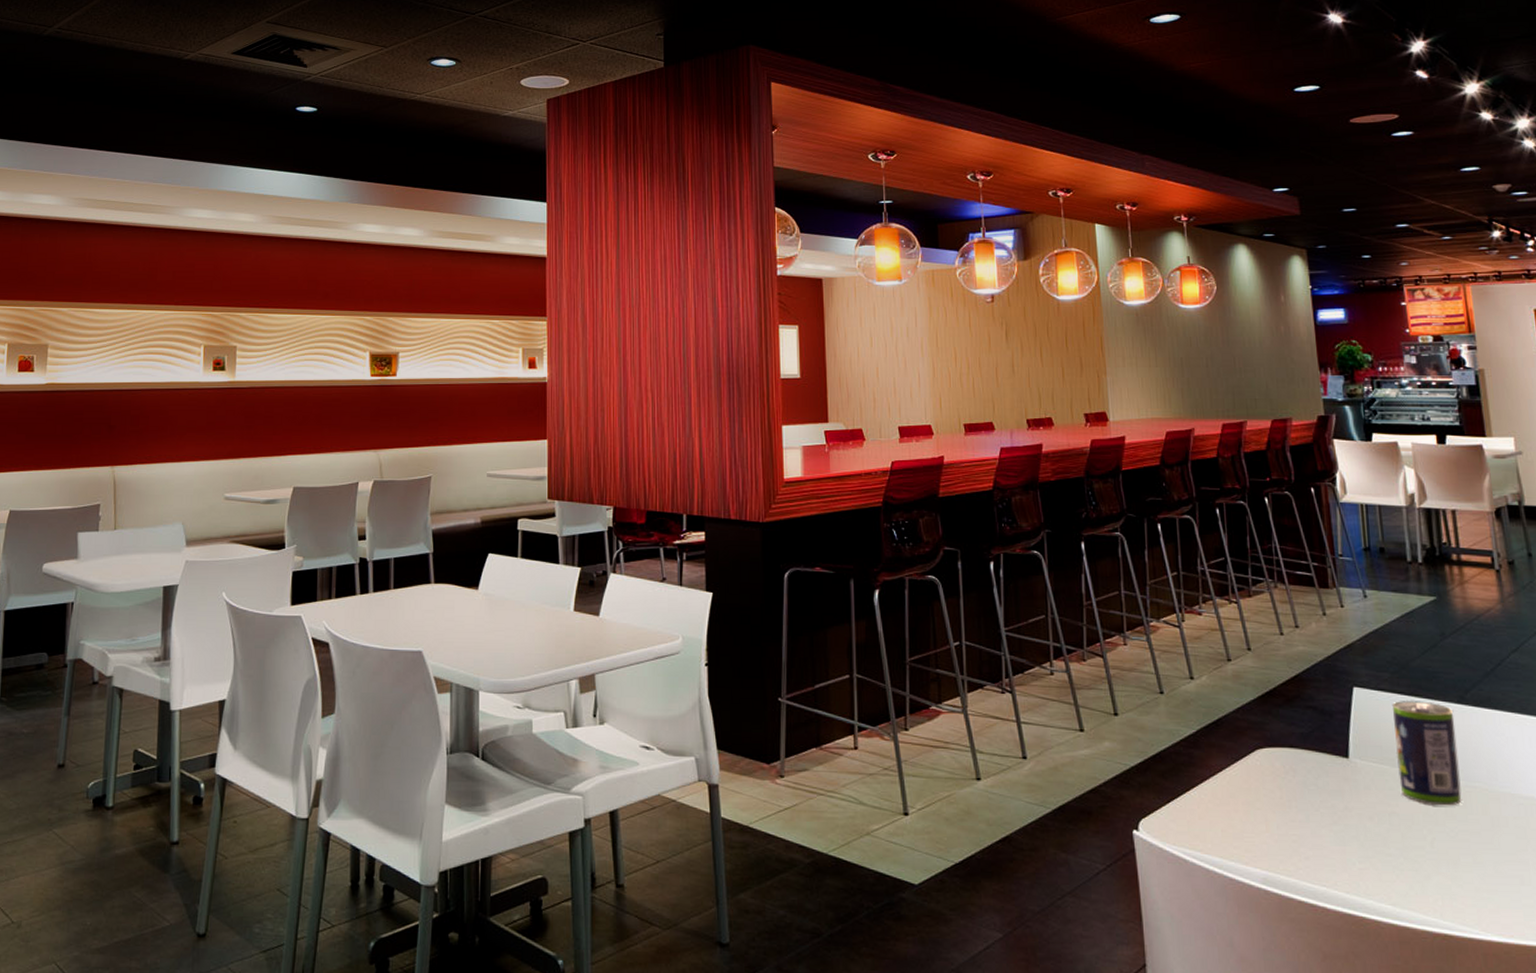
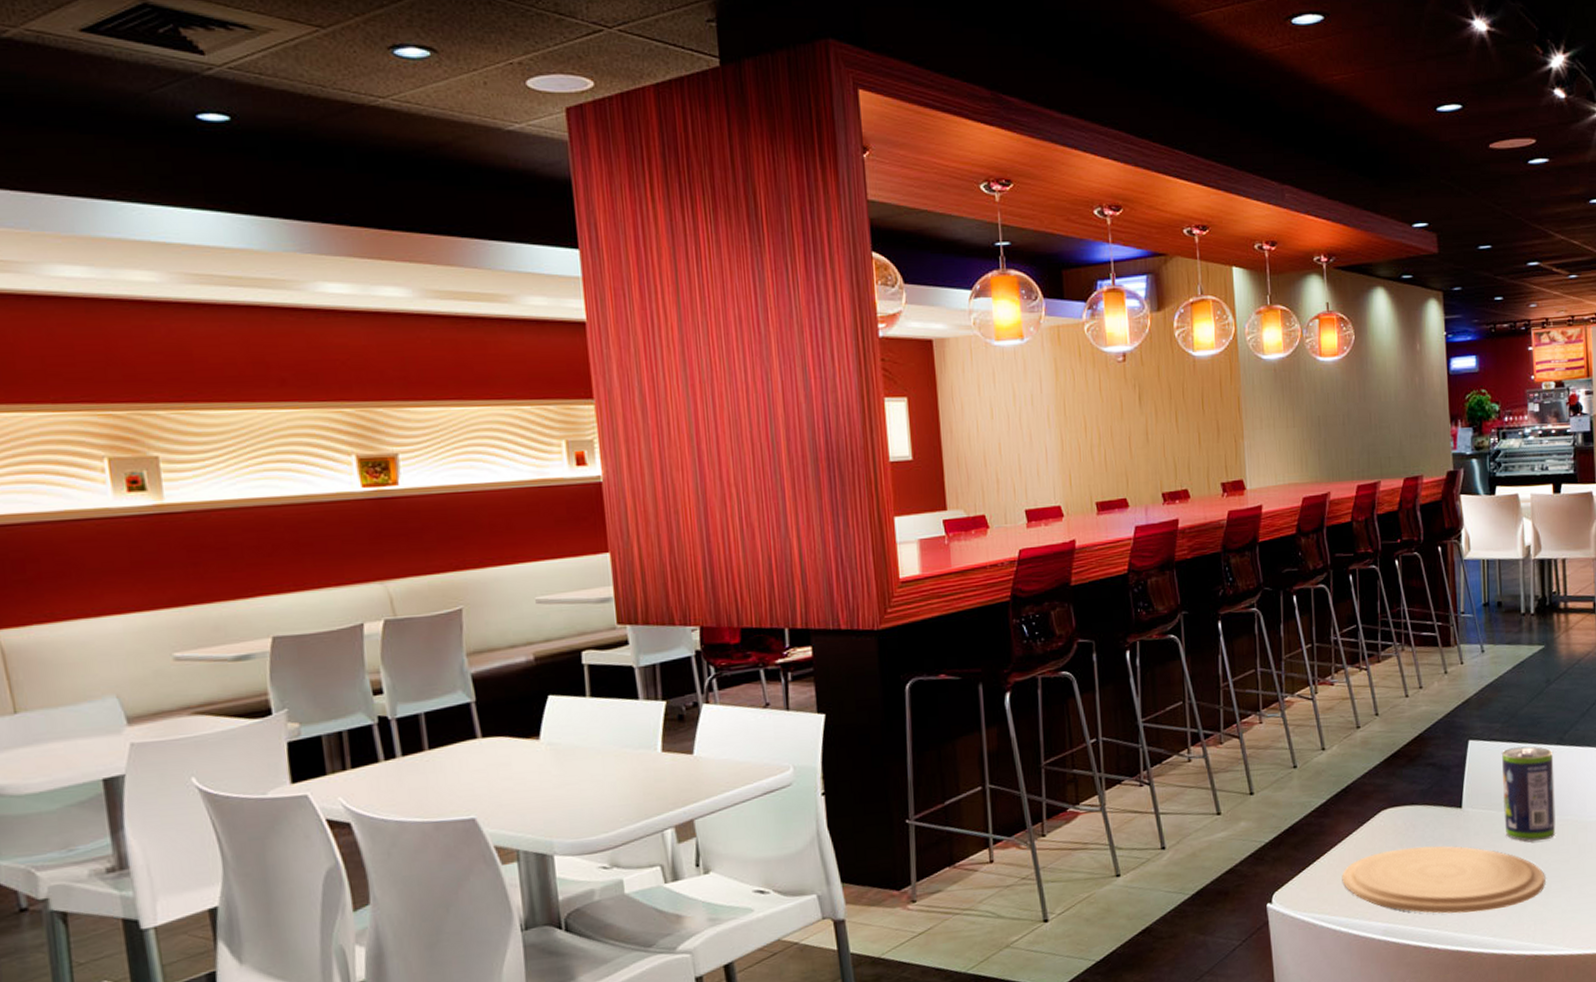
plate: none [1214,792,1453,875] -> present [1342,845,1546,914]

